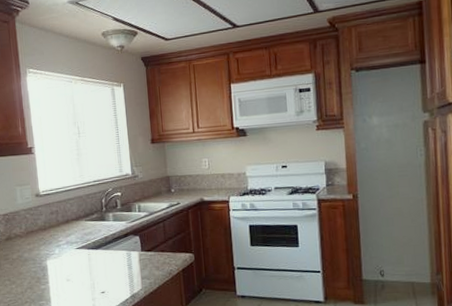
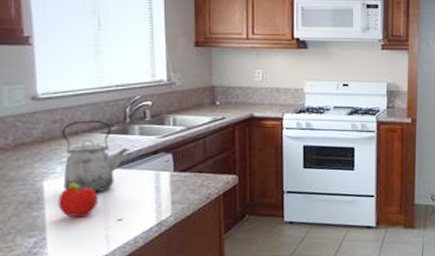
fruit: none [57,262,87,290] -> present [58,183,99,218]
kettle: none [58,210,107,270] -> present [62,120,130,193]

